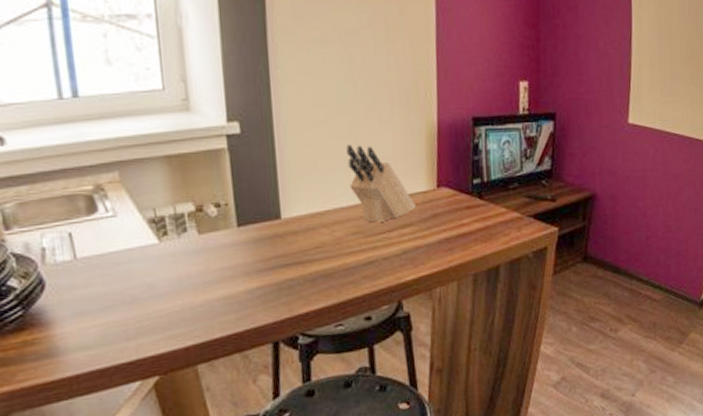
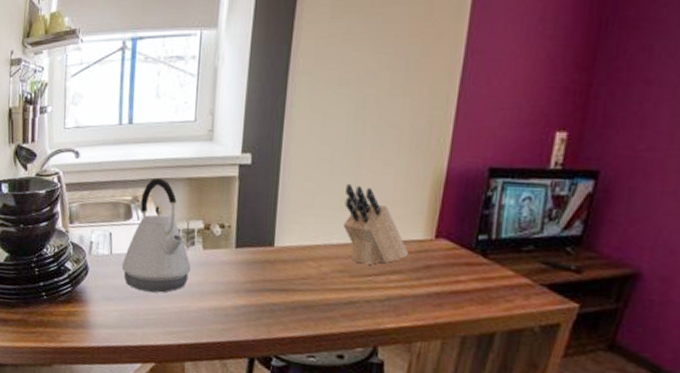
kettle: none [92,158,188,296] -> present [121,177,192,293]

